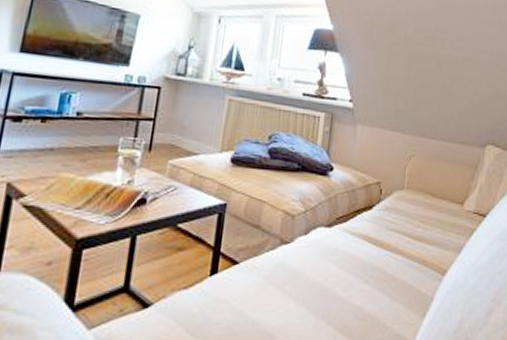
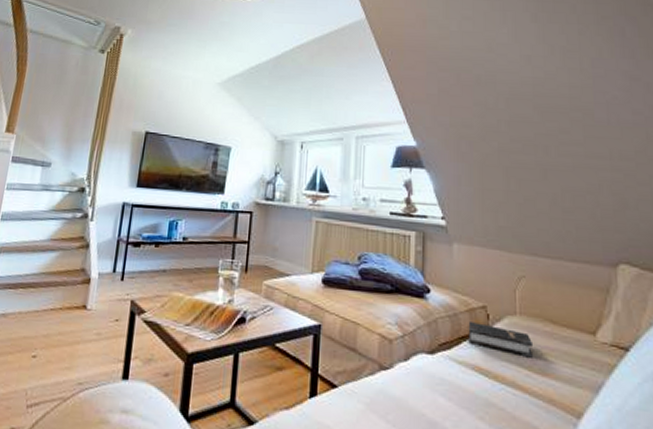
hardback book: none [362,197,416,226] -> present [468,322,534,358]

